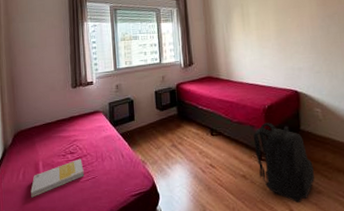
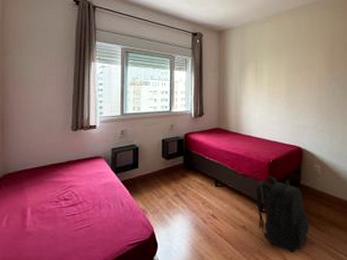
book: present [31,158,84,198] -> none [14,205,78,246]

